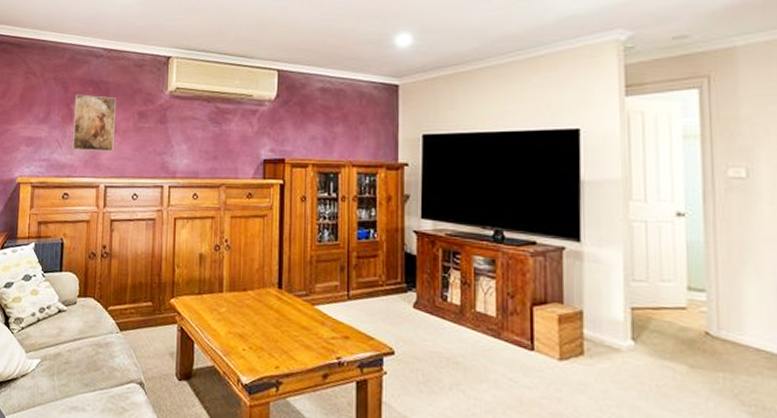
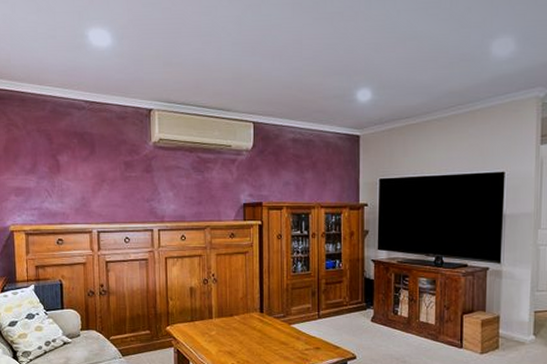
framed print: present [72,94,116,152] -> none [61,145,103,200]

